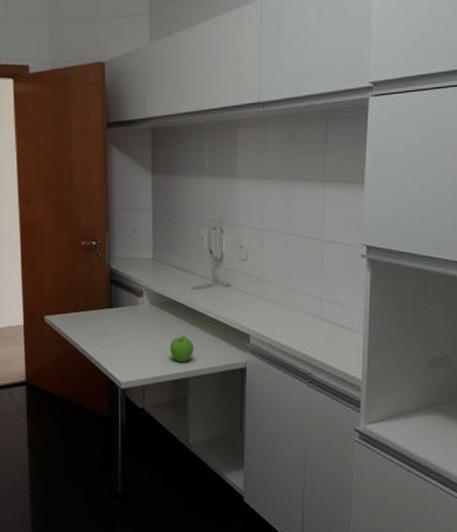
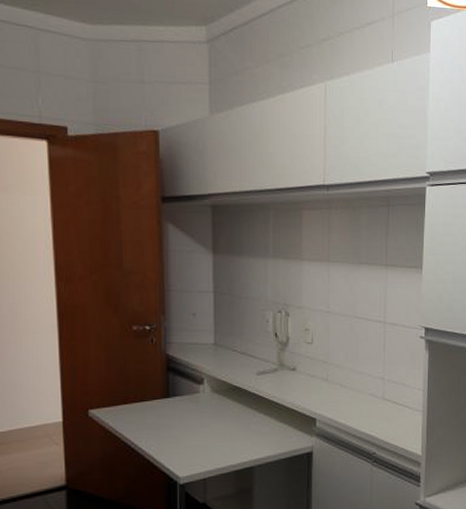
fruit: present [169,335,194,362] -> none [233,422,260,451]

